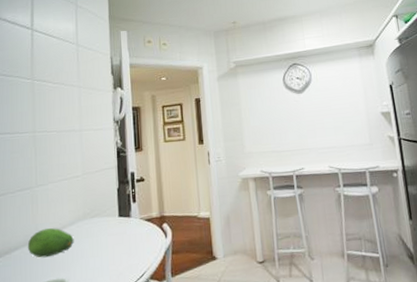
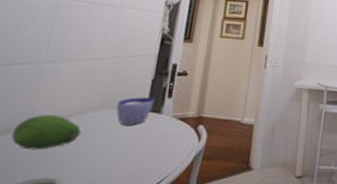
cup: none [95,204,123,231] -> present [116,97,155,125]

